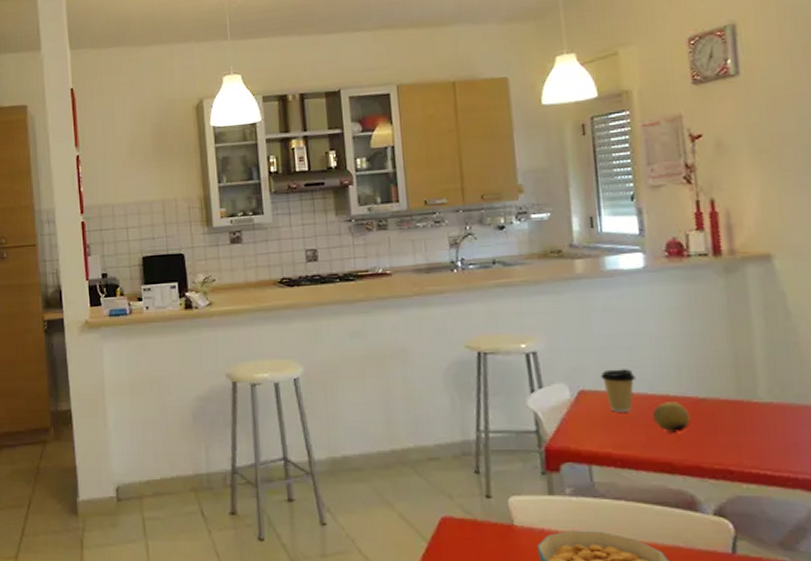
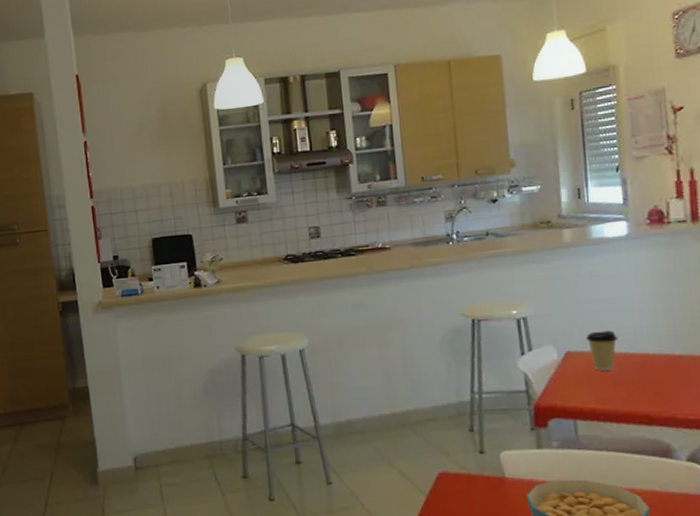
fruit: present [652,402,691,433] -> none [632,359,668,388]

